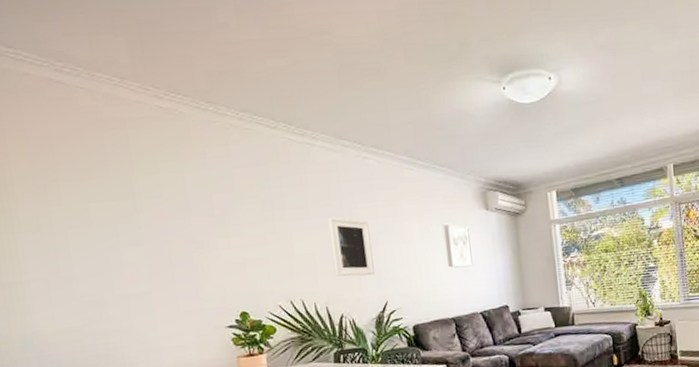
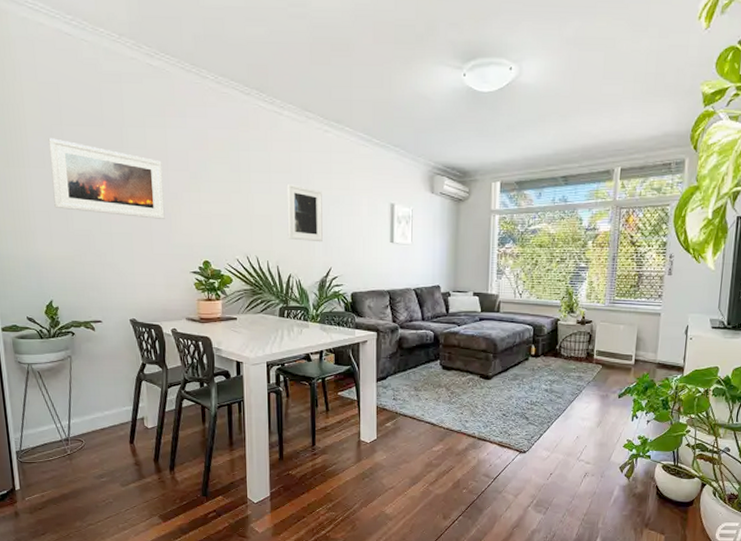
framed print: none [42,196,191,275] -> present [48,138,165,219]

